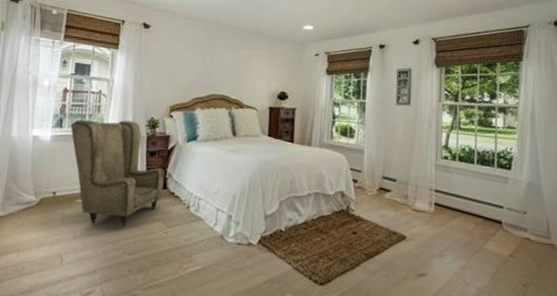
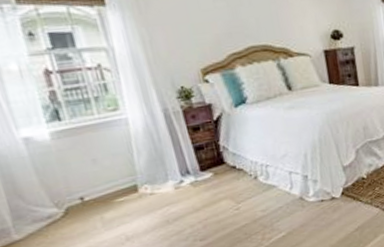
armchair: present [70,119,164,227] -> none [72,95,223,221]

